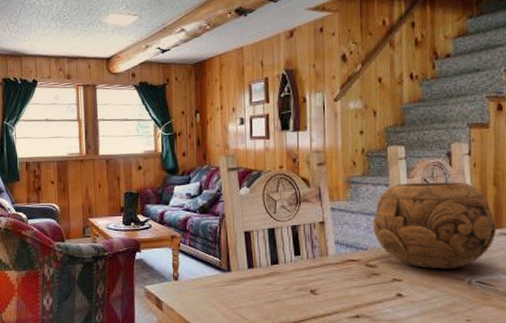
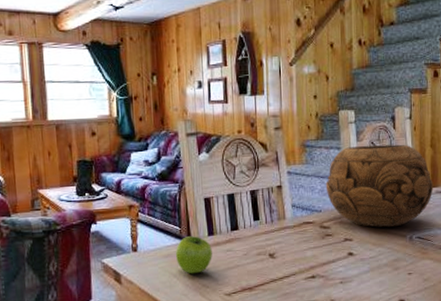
fruit: none [216,268,252,305] -> present [176,236,212,274]

